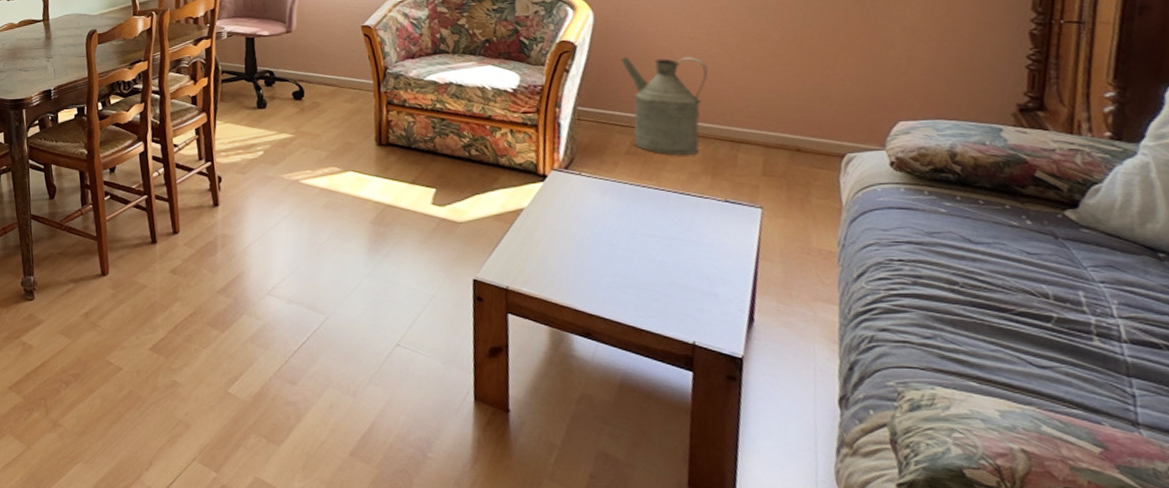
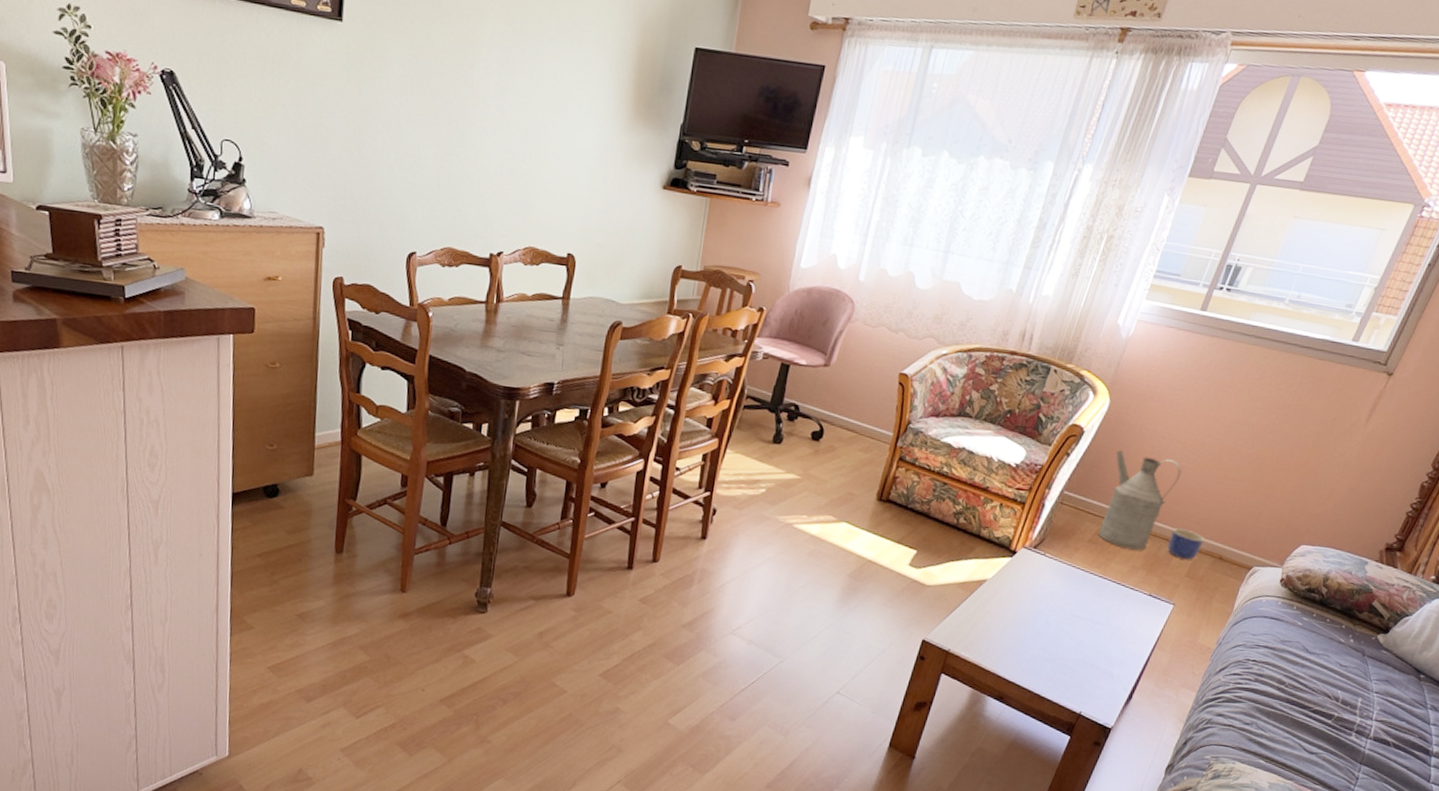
planter: none [723,125,769,157] -> present [1167,528,1205,560]

